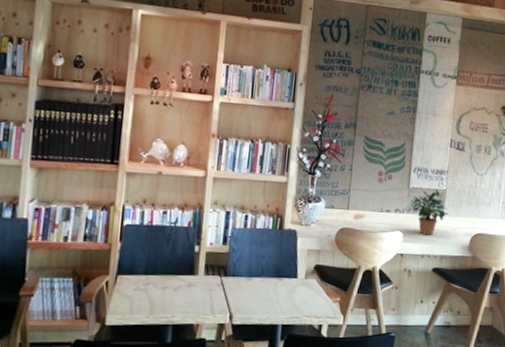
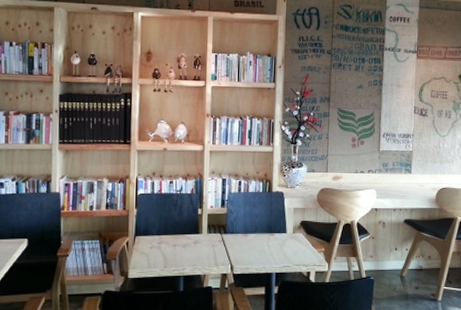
potted plant: present [408,189,449,236] -> none [379,151,417,191]

